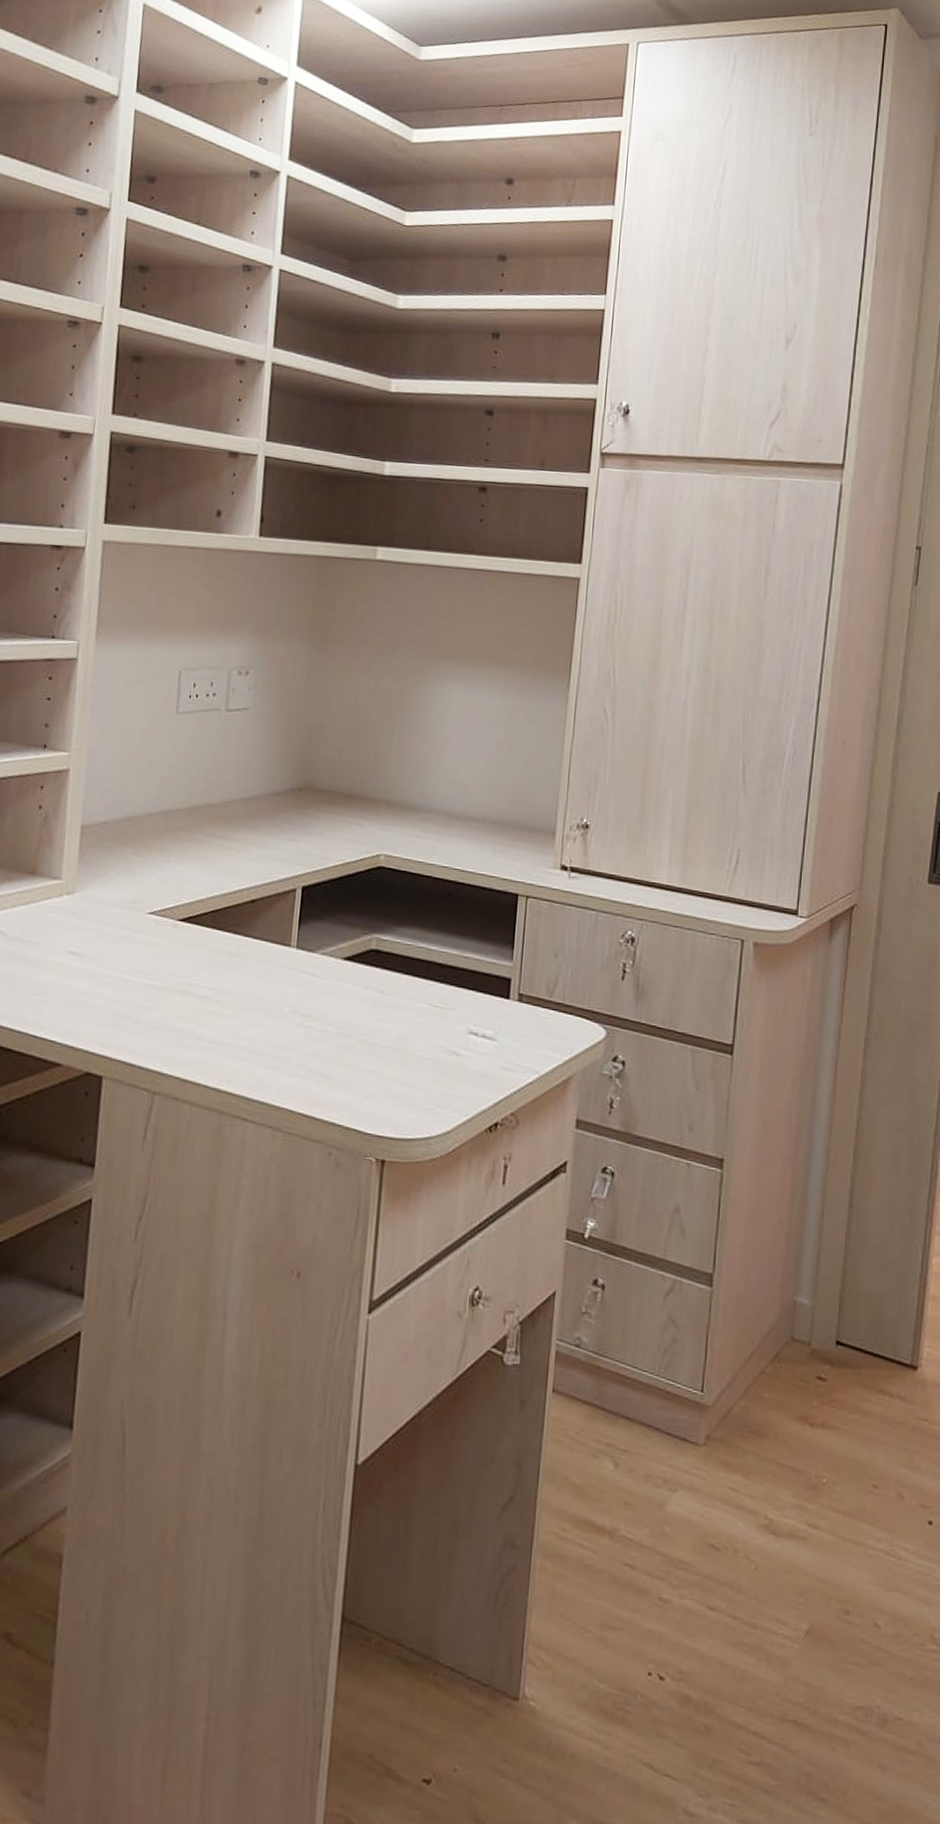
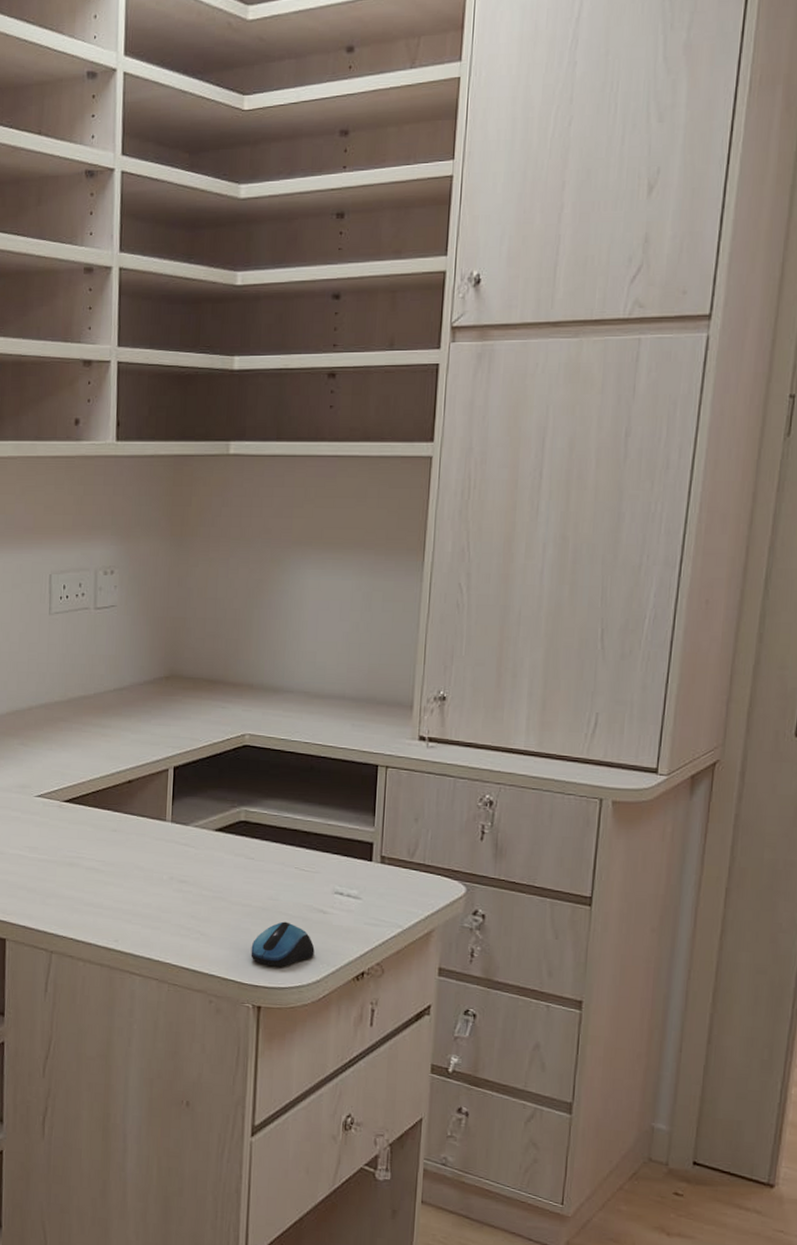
computer mouse: none [376,1063,446,1115] -> present [251,921,315,967]

